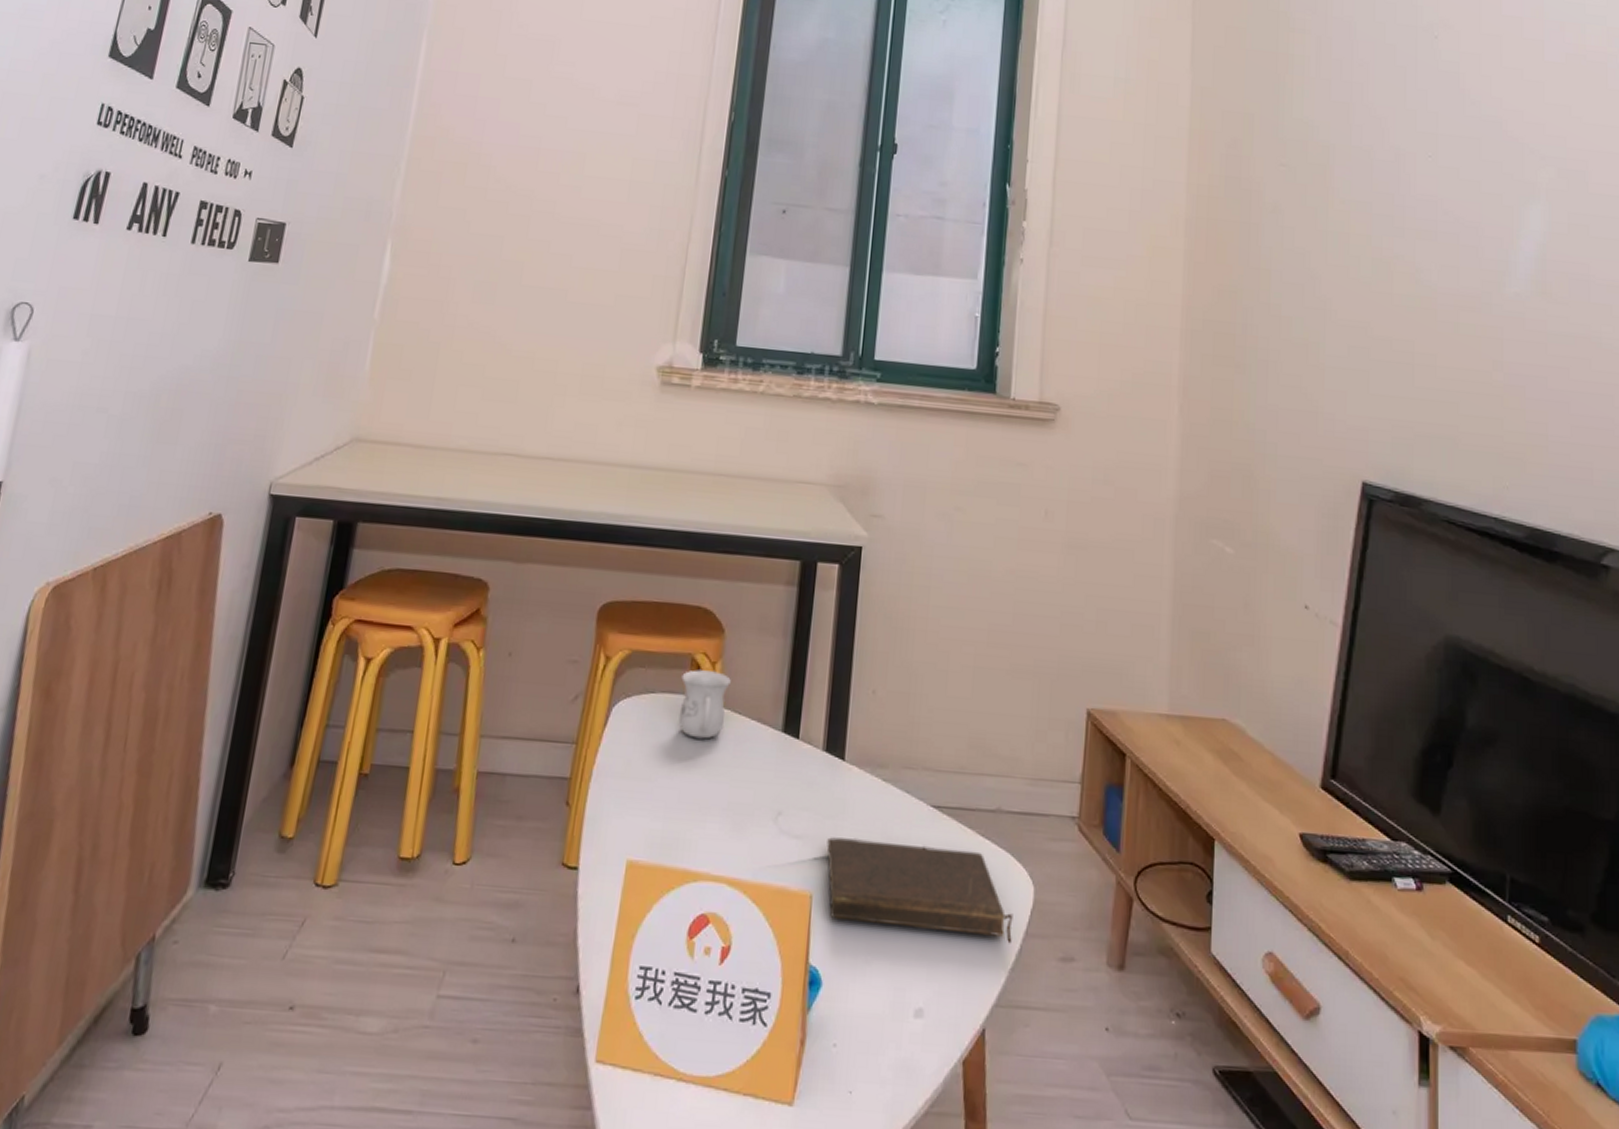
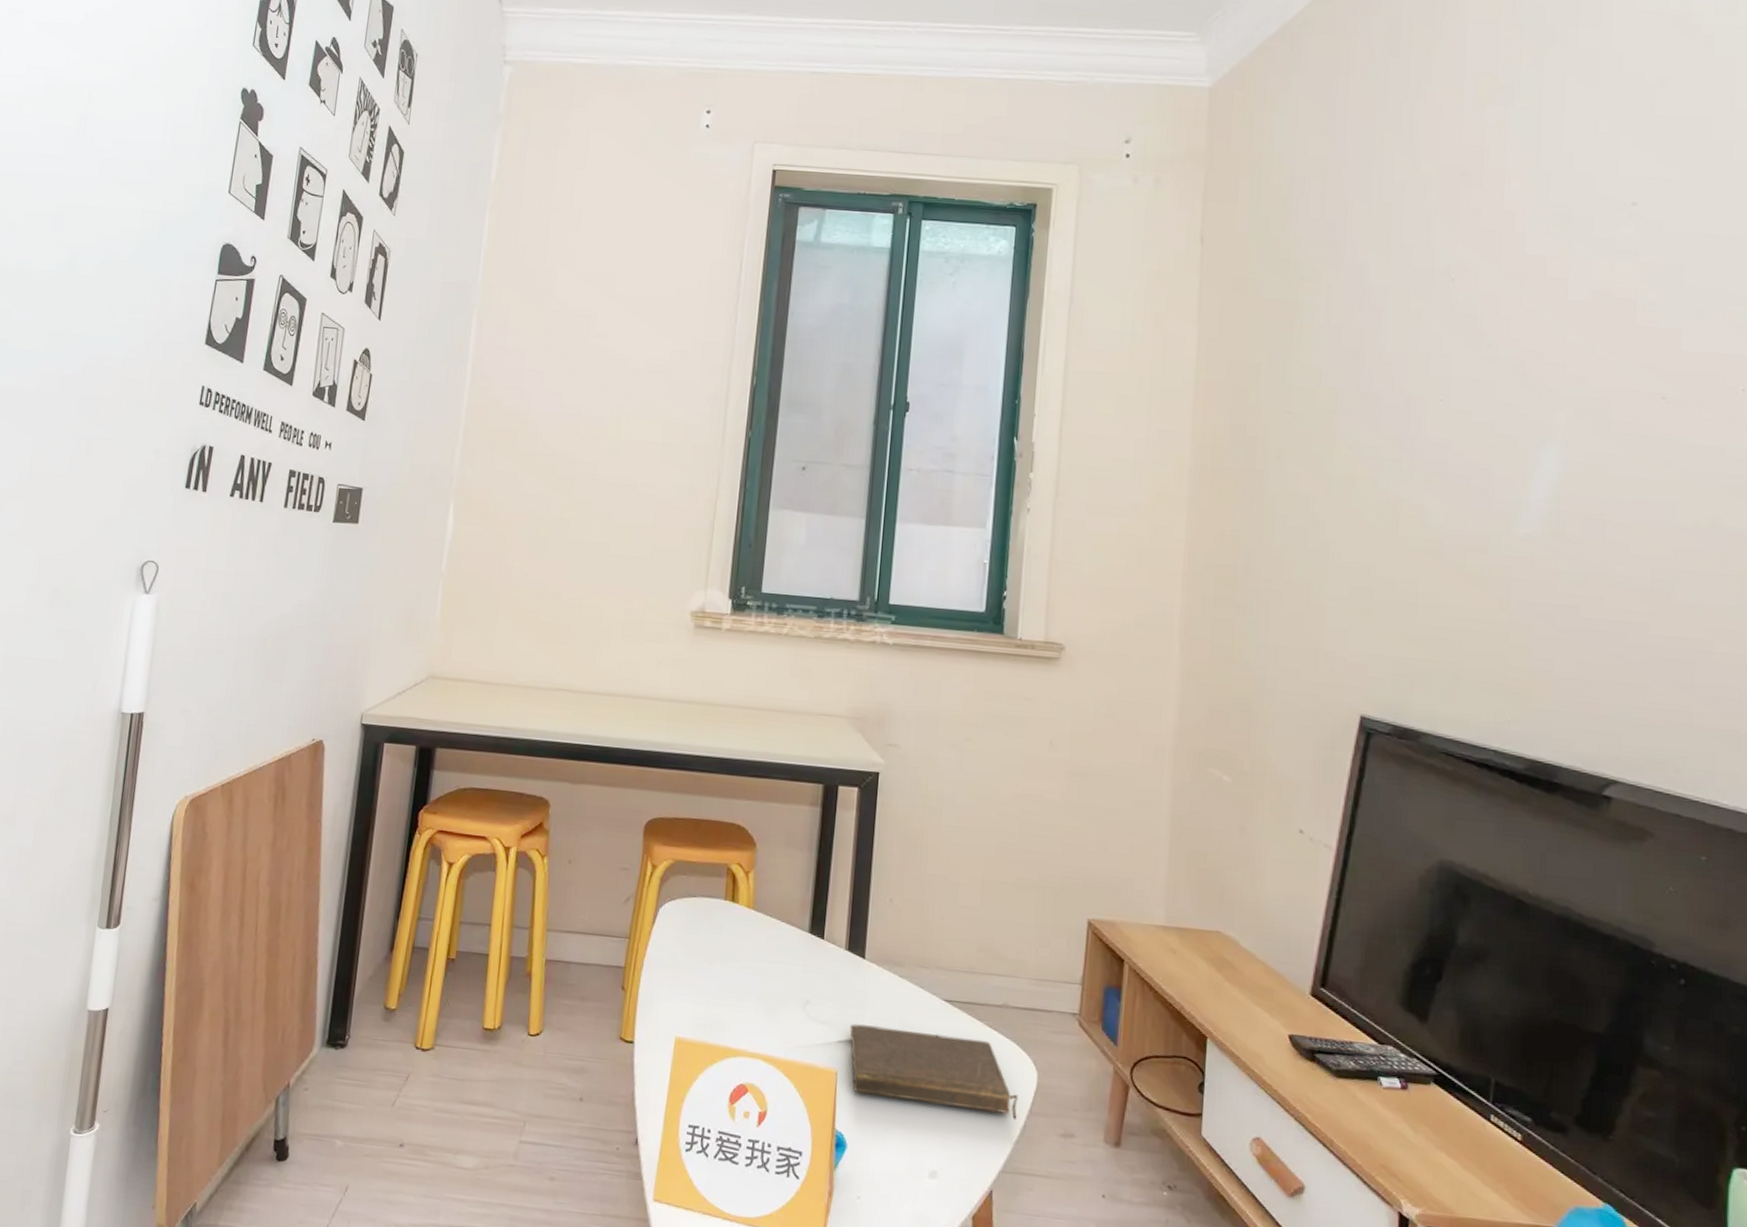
mug: present [678,669,731,739] -> none [717,878,763,938]

